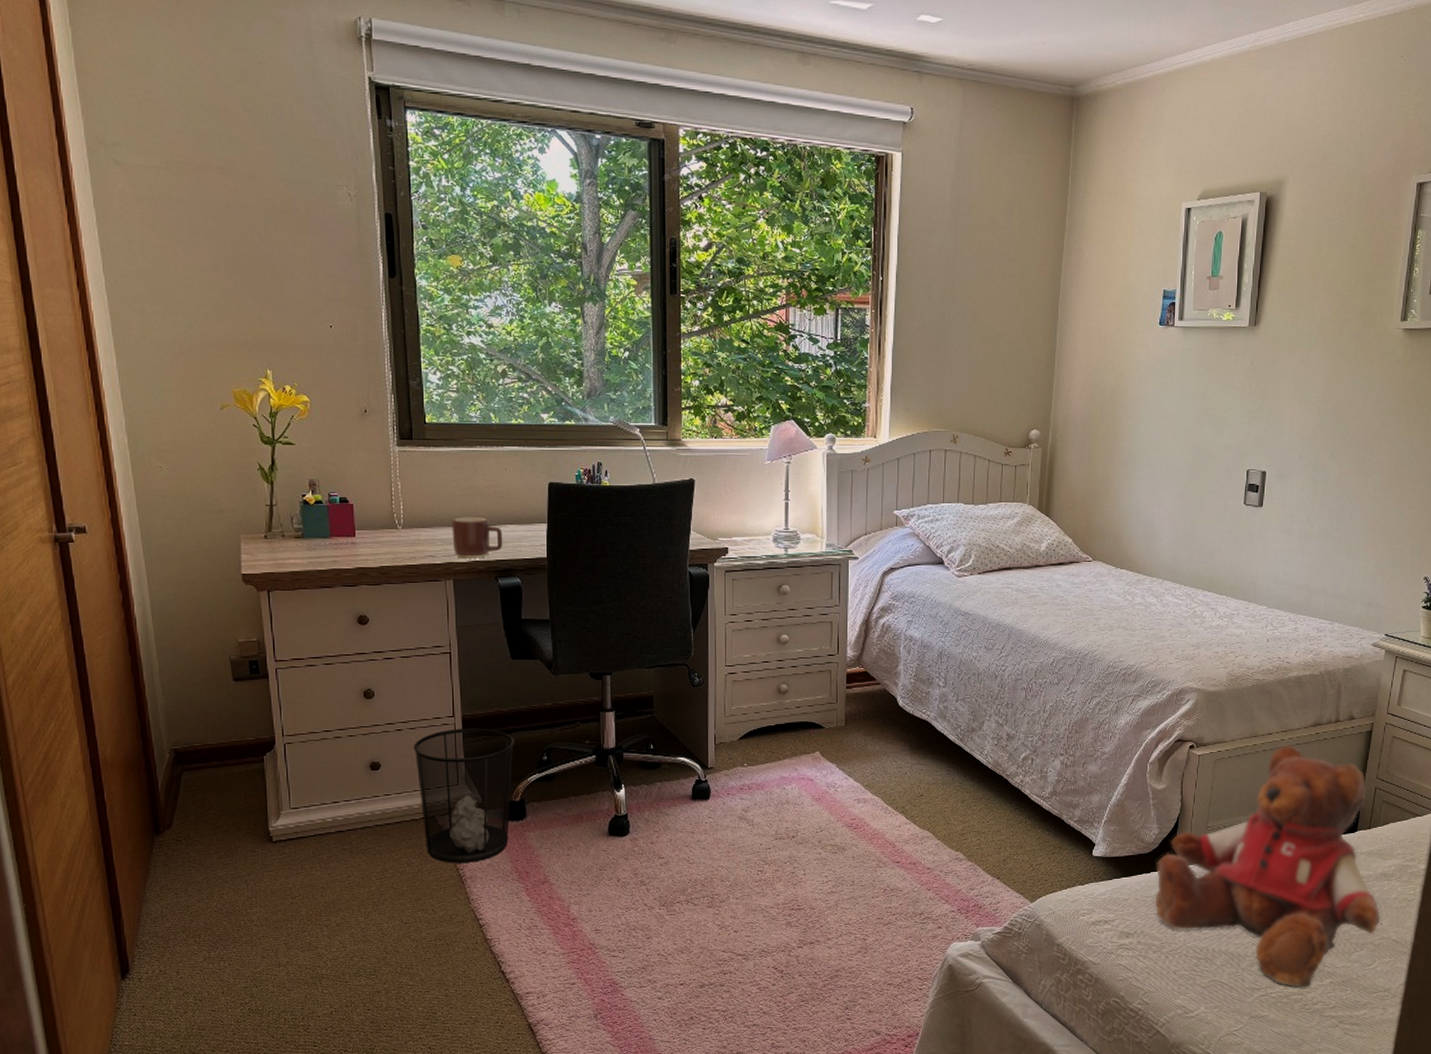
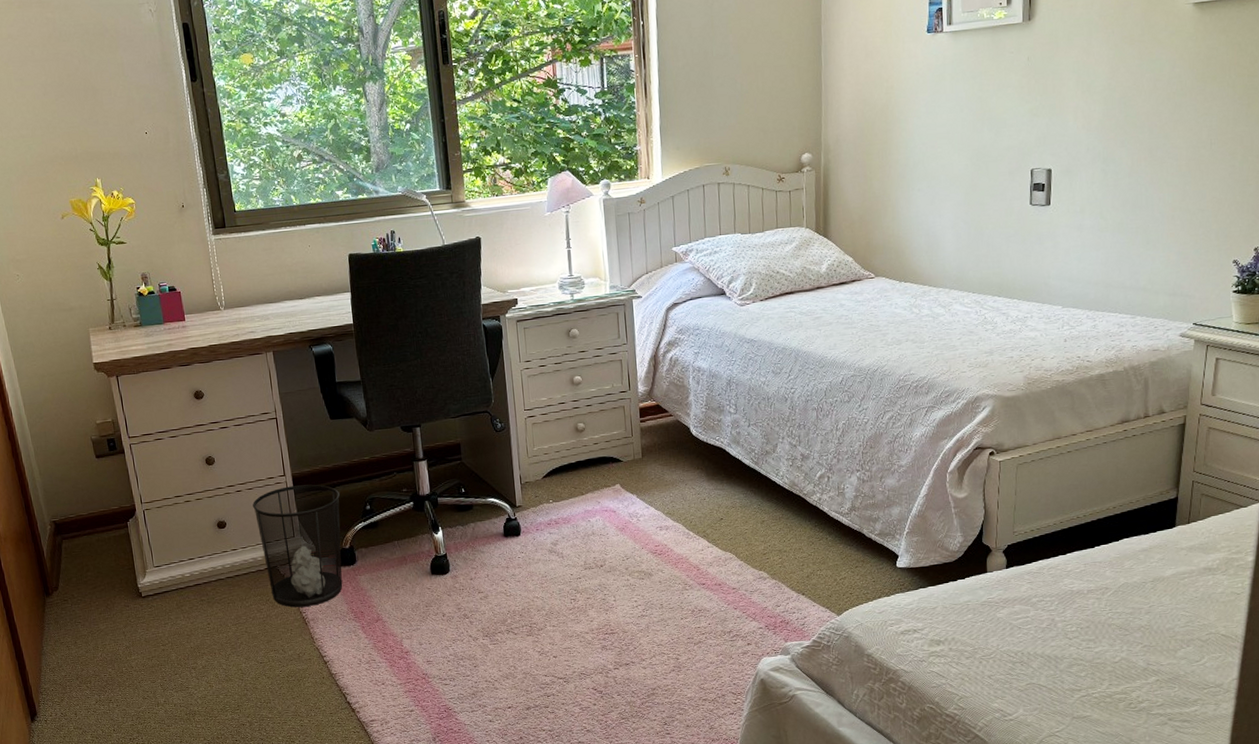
mug: present [451,517,503,558] -> none [266,292,314,332]
teddy bear: present [1155,744,1381,987] -> none [962,443,1207,687]

